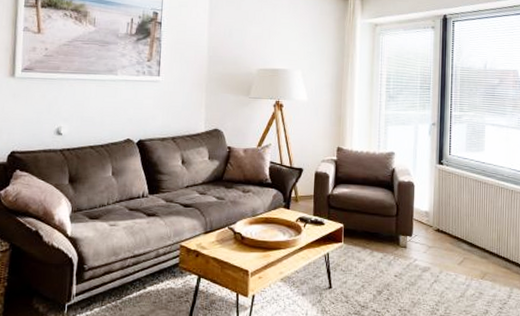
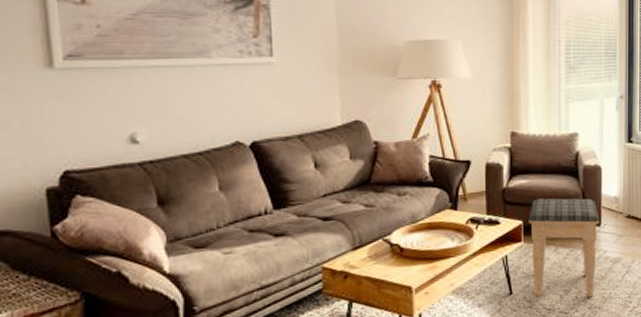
footstool: none [349,206,411,301] -> present [529,198,599,298]

